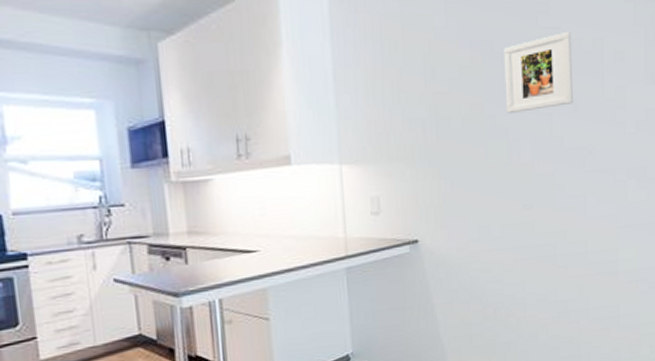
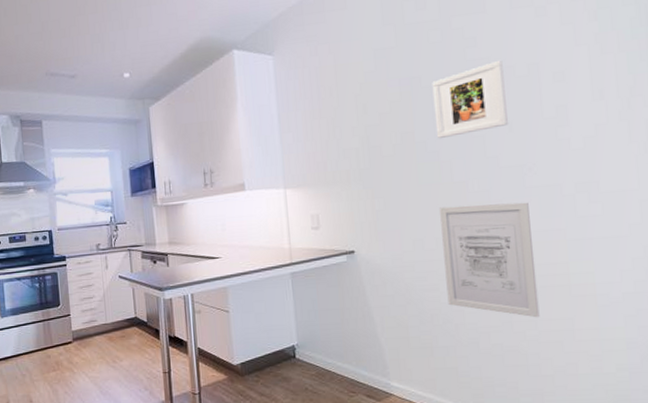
wall art: none [506,186,592,307] -> present [440,202,540,318]

